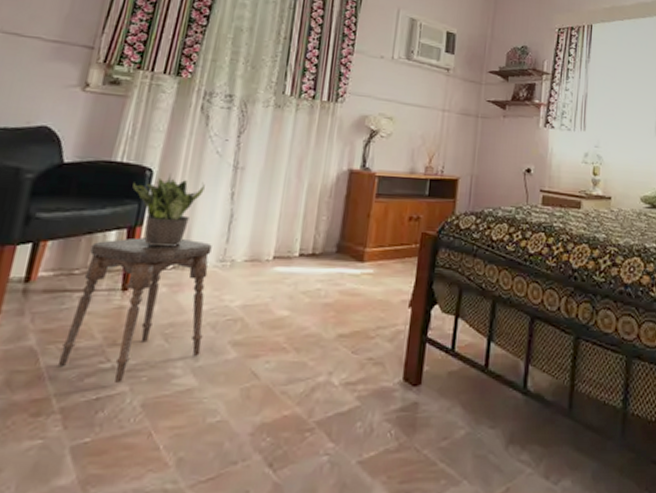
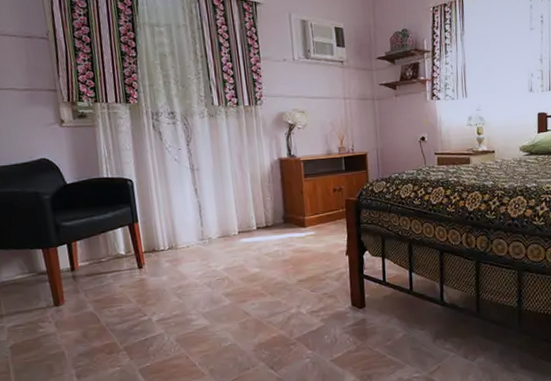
stool: present [57,237,212,383] -> none [107,227,205,328]
potted plant: present [132,173,205,246] -> none [121,181,174,235]

